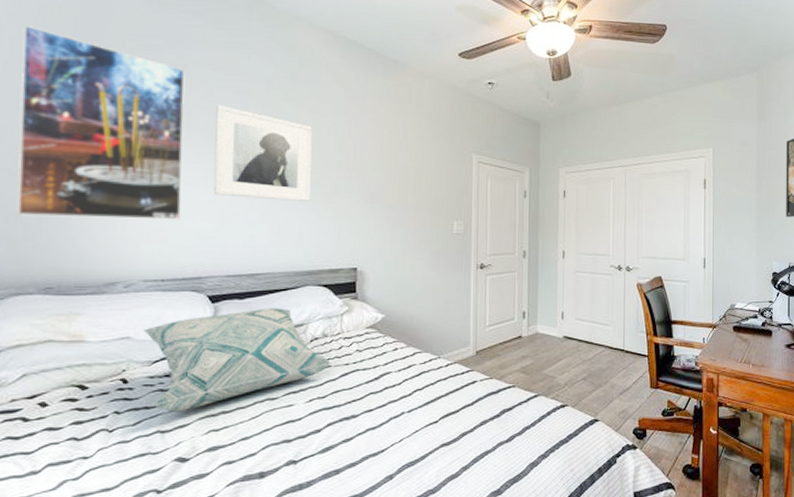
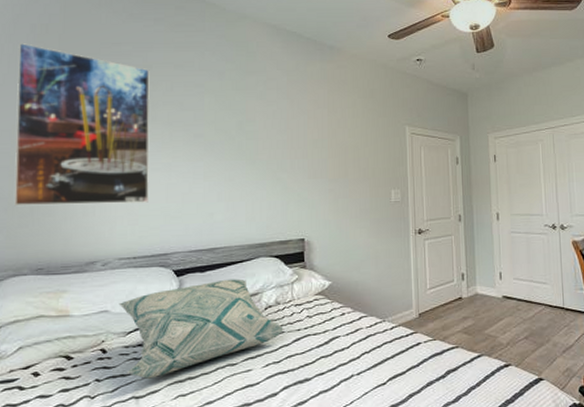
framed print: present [213,104,312,201] -> none [176,98,261,180]

